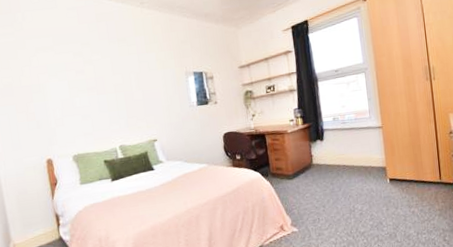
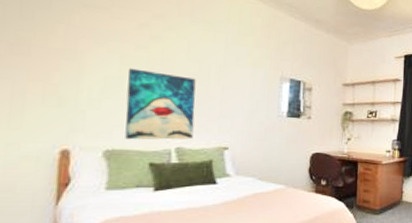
wall art: none [75,88,130,145] -> present [125,68,196,140]

